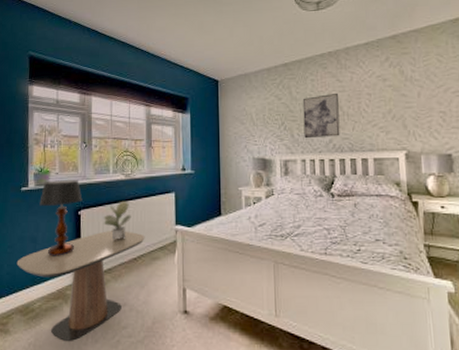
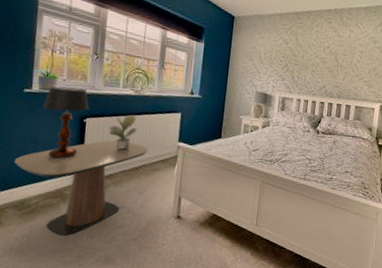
wall art: present [302,92,340,139] -> none [302,46,336,84]

